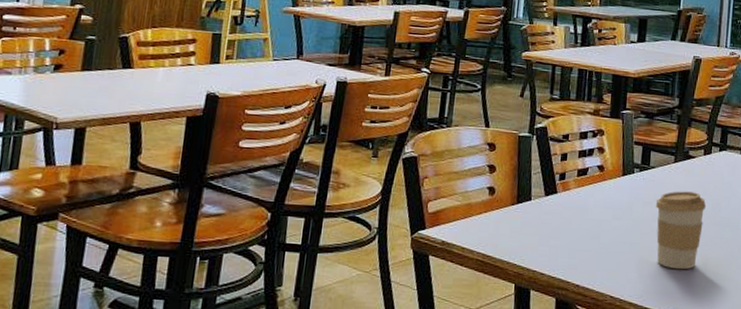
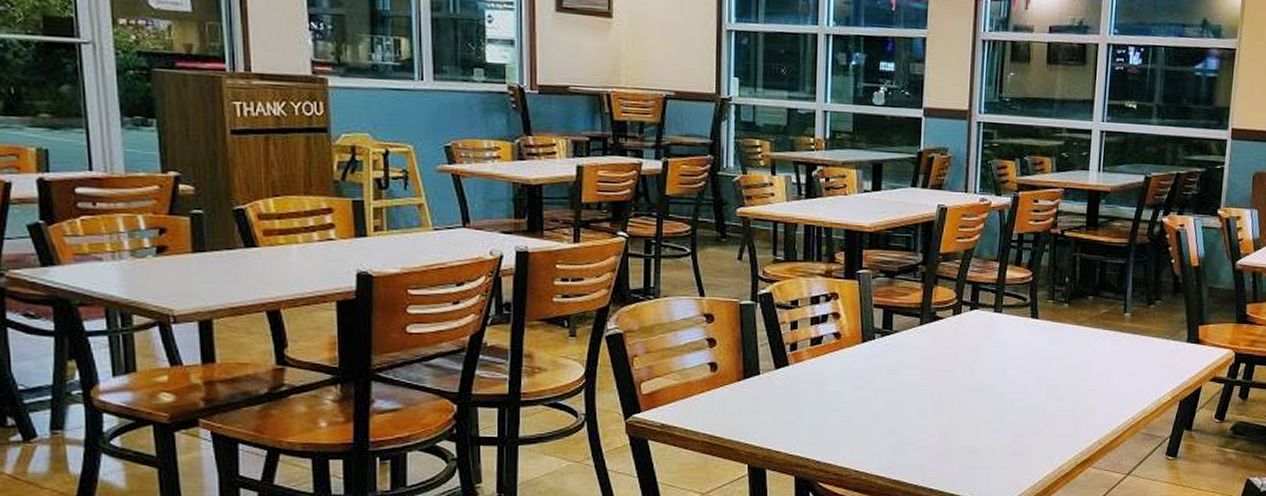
coffee cup: present [655,191,706,270] -> none [900,355,956,439]

